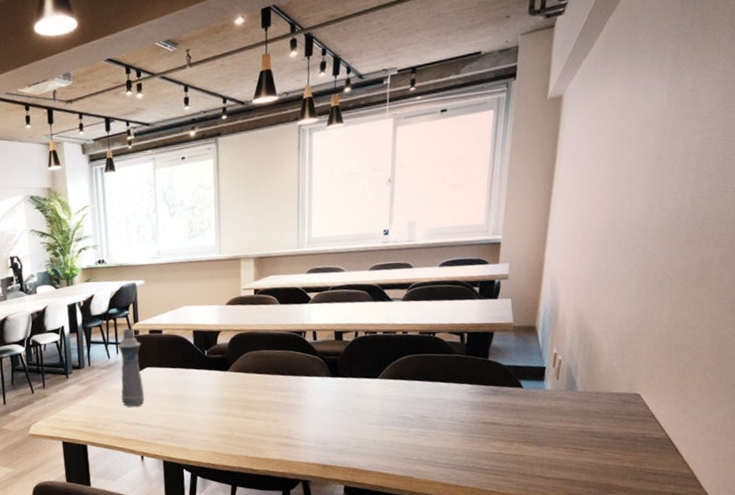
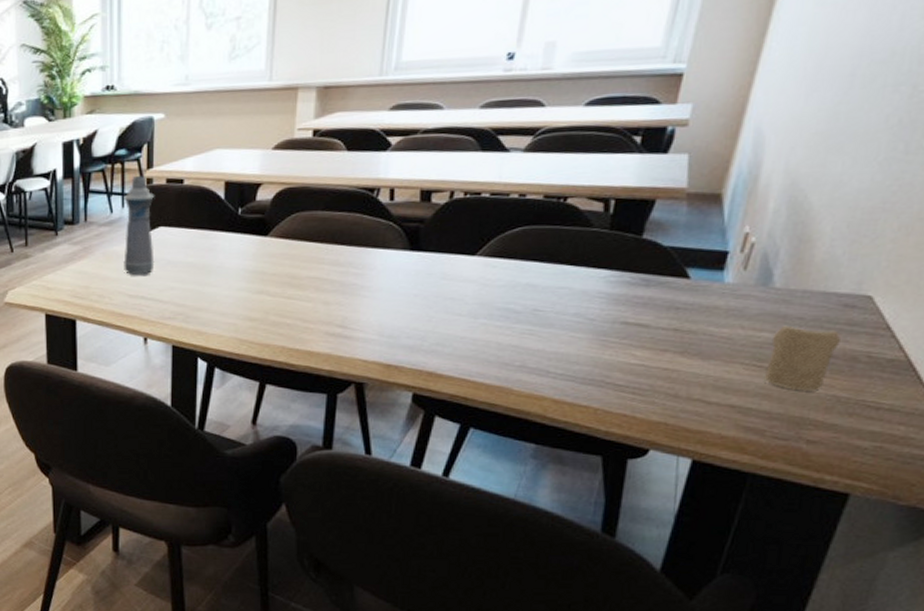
candle: none [580,418,624,465] -> present [765,325,840,391]

